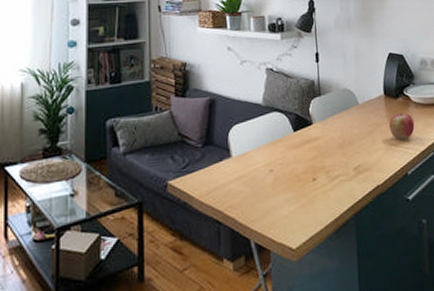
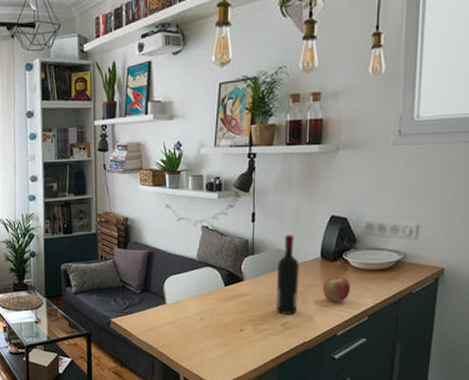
wine bottle: none [344,73,368,157] -> present [275,234,299,314]

